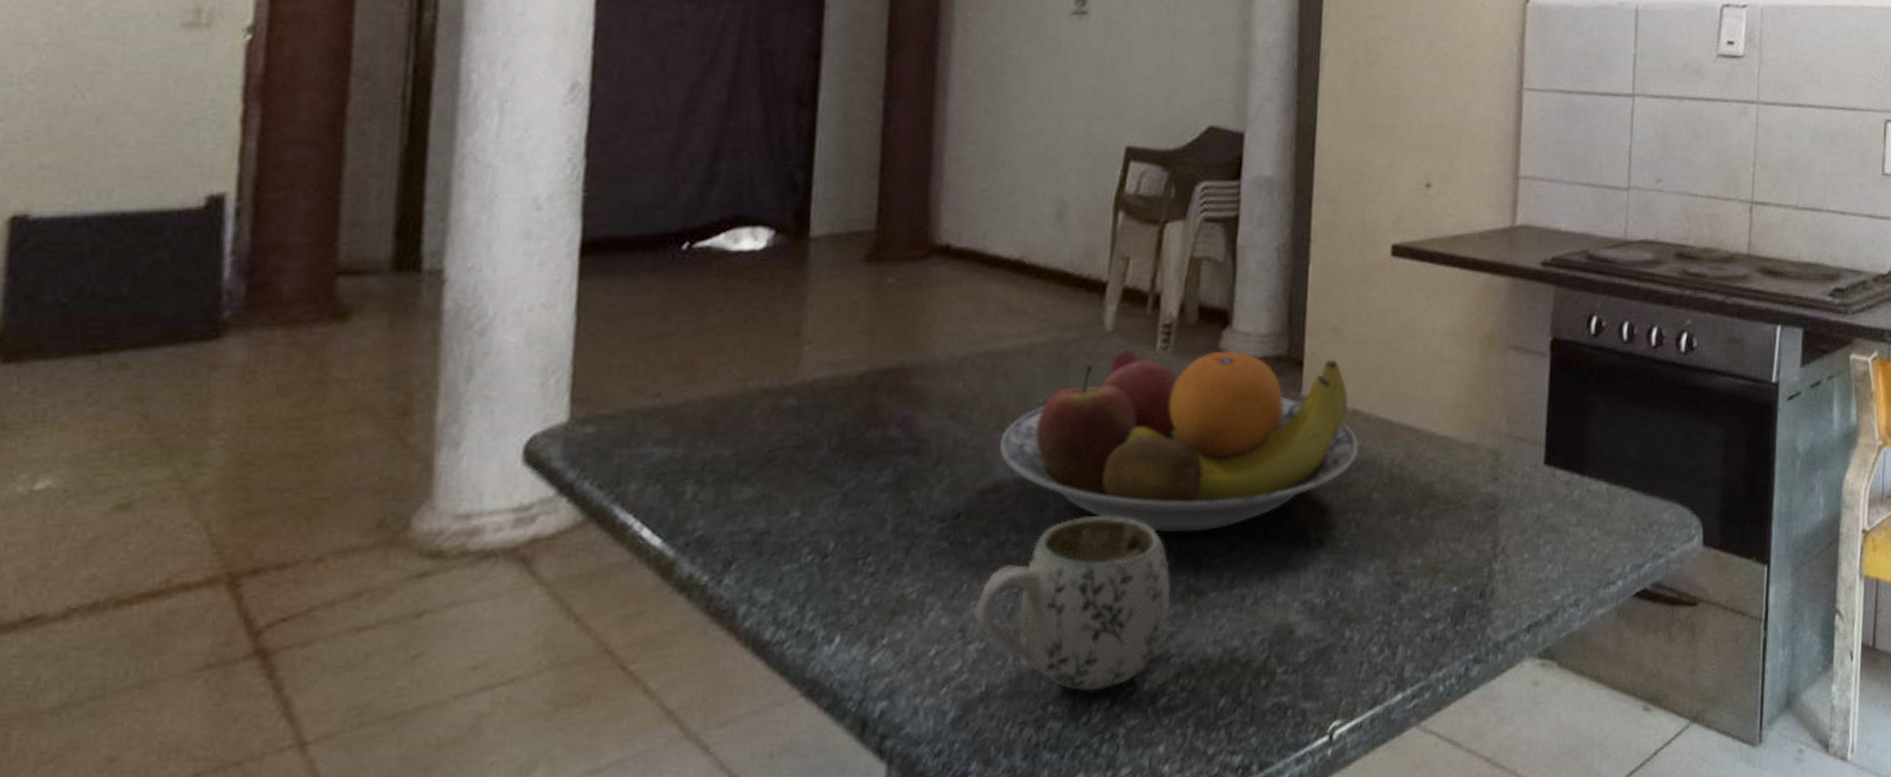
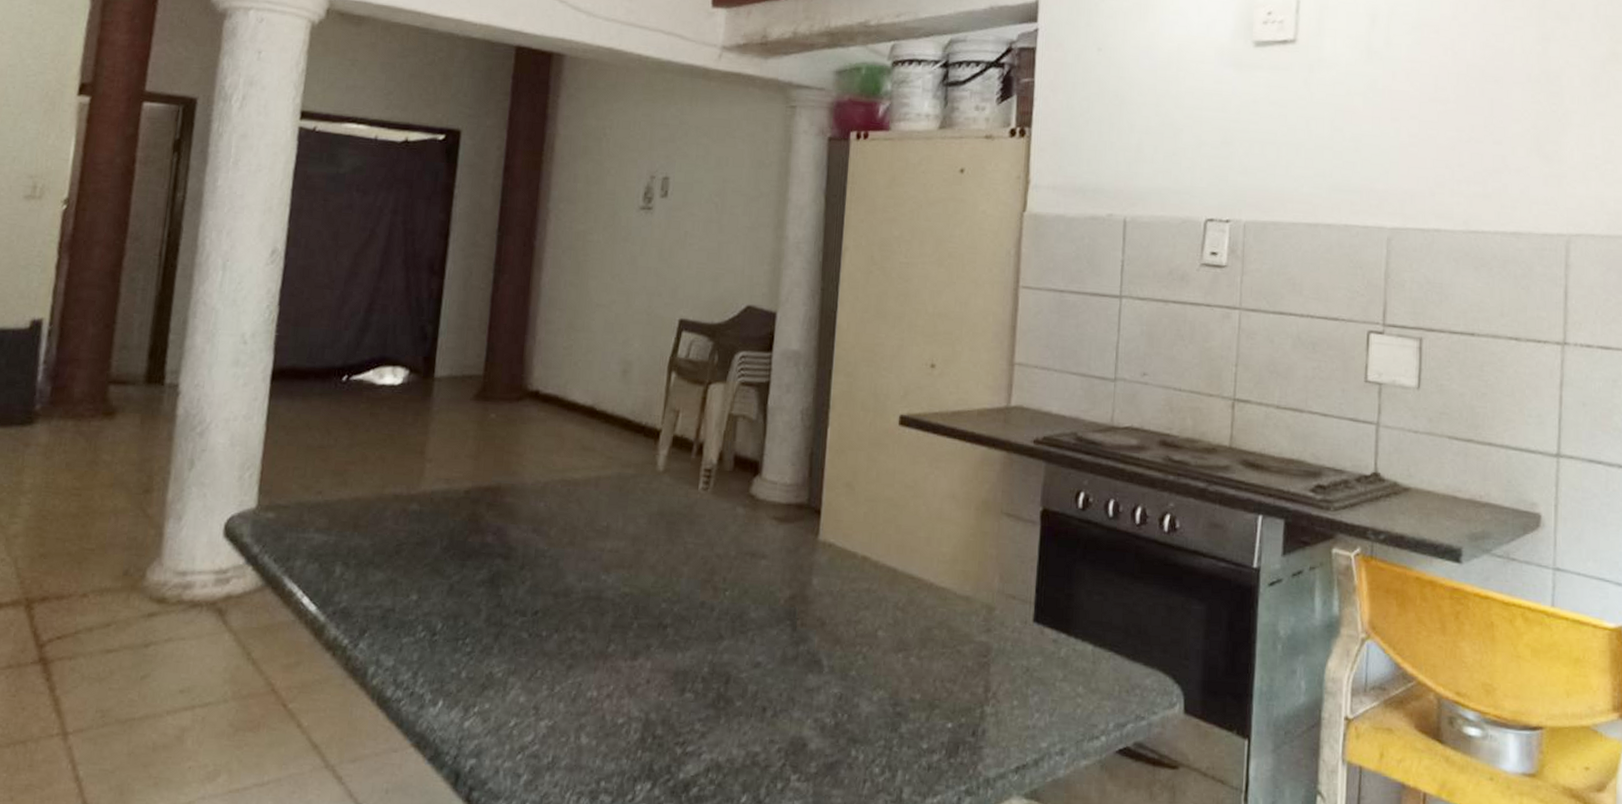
mug: present [974,515,1171,692] -> none [545,624,705,774]
fruit bowl: present [999,348,1359,533] -> none [570,486,867,649]

